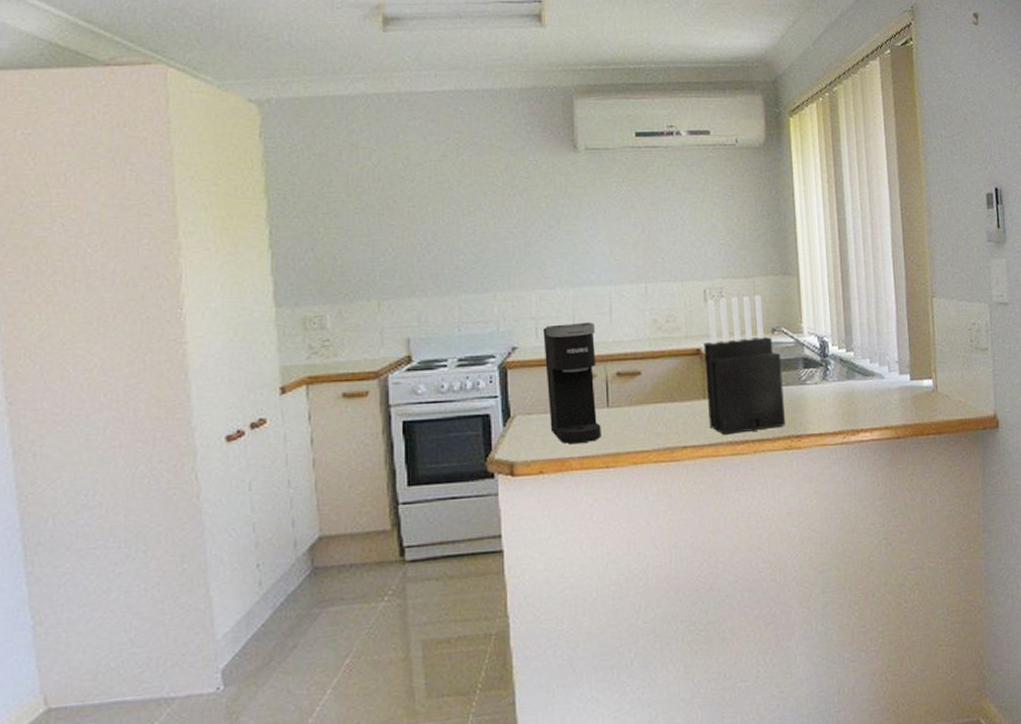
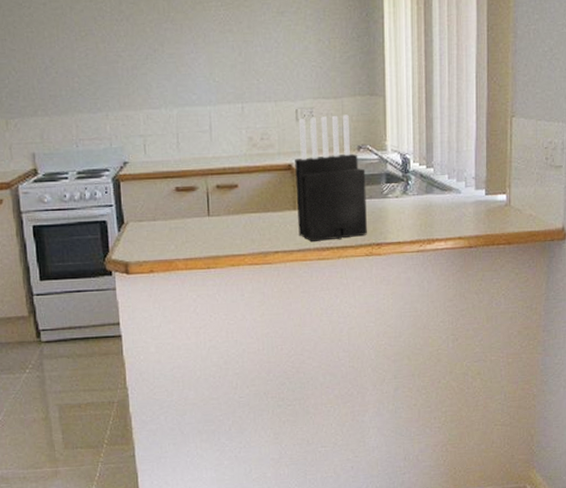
coffee maker: present [543,321,602,444] -> none [150,139,203,248]

